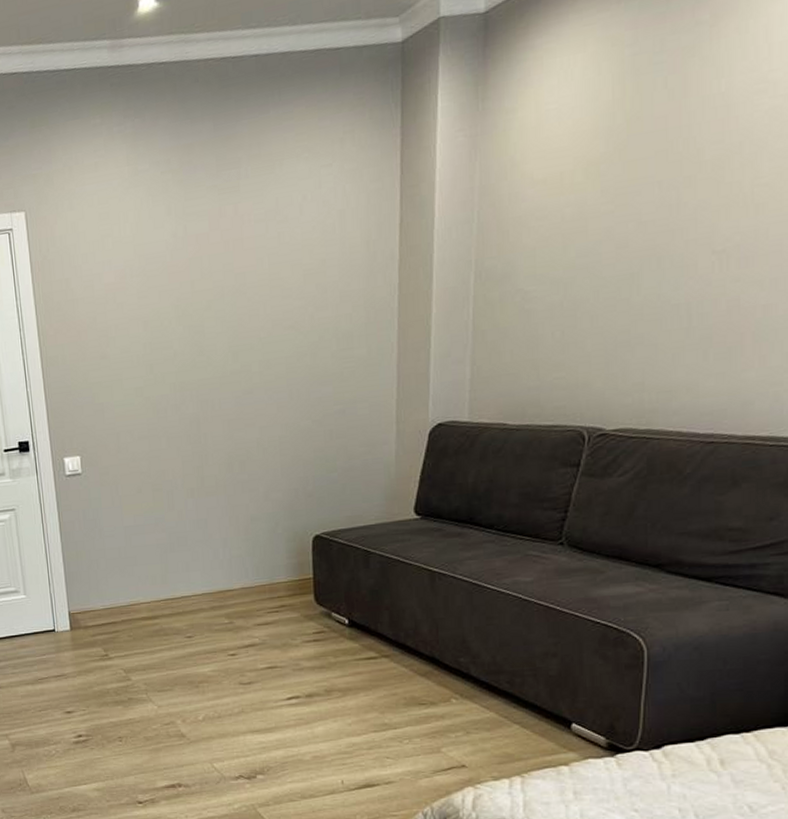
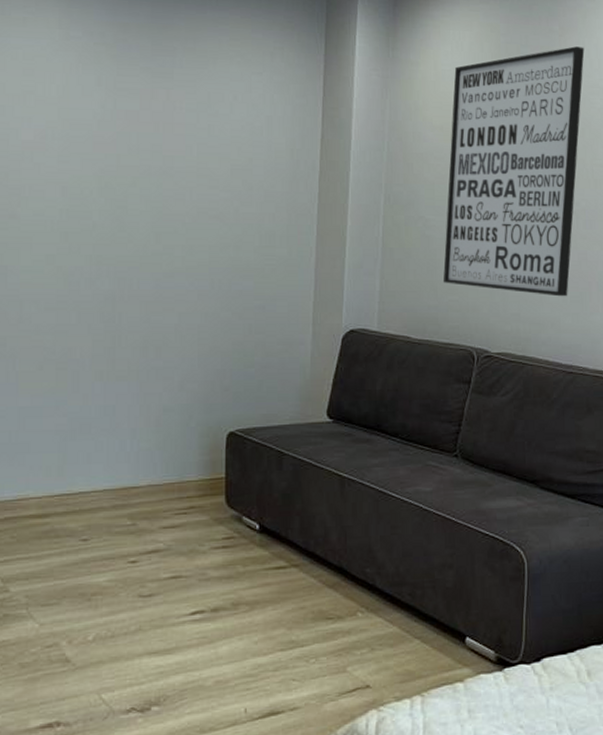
wall art: none [546,32,748,360] -> present [442,46,585,297]

